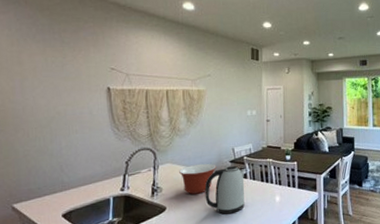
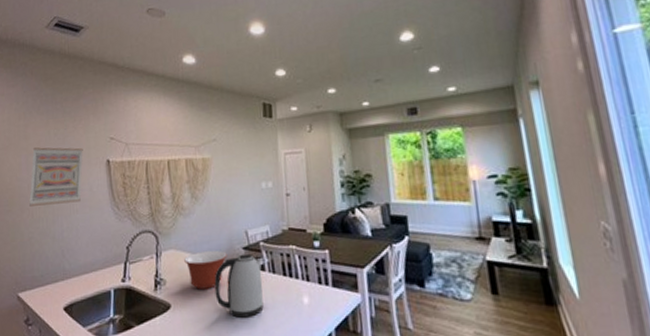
wall art: none [24,73,83,127] -> present [29,147,83,206]

